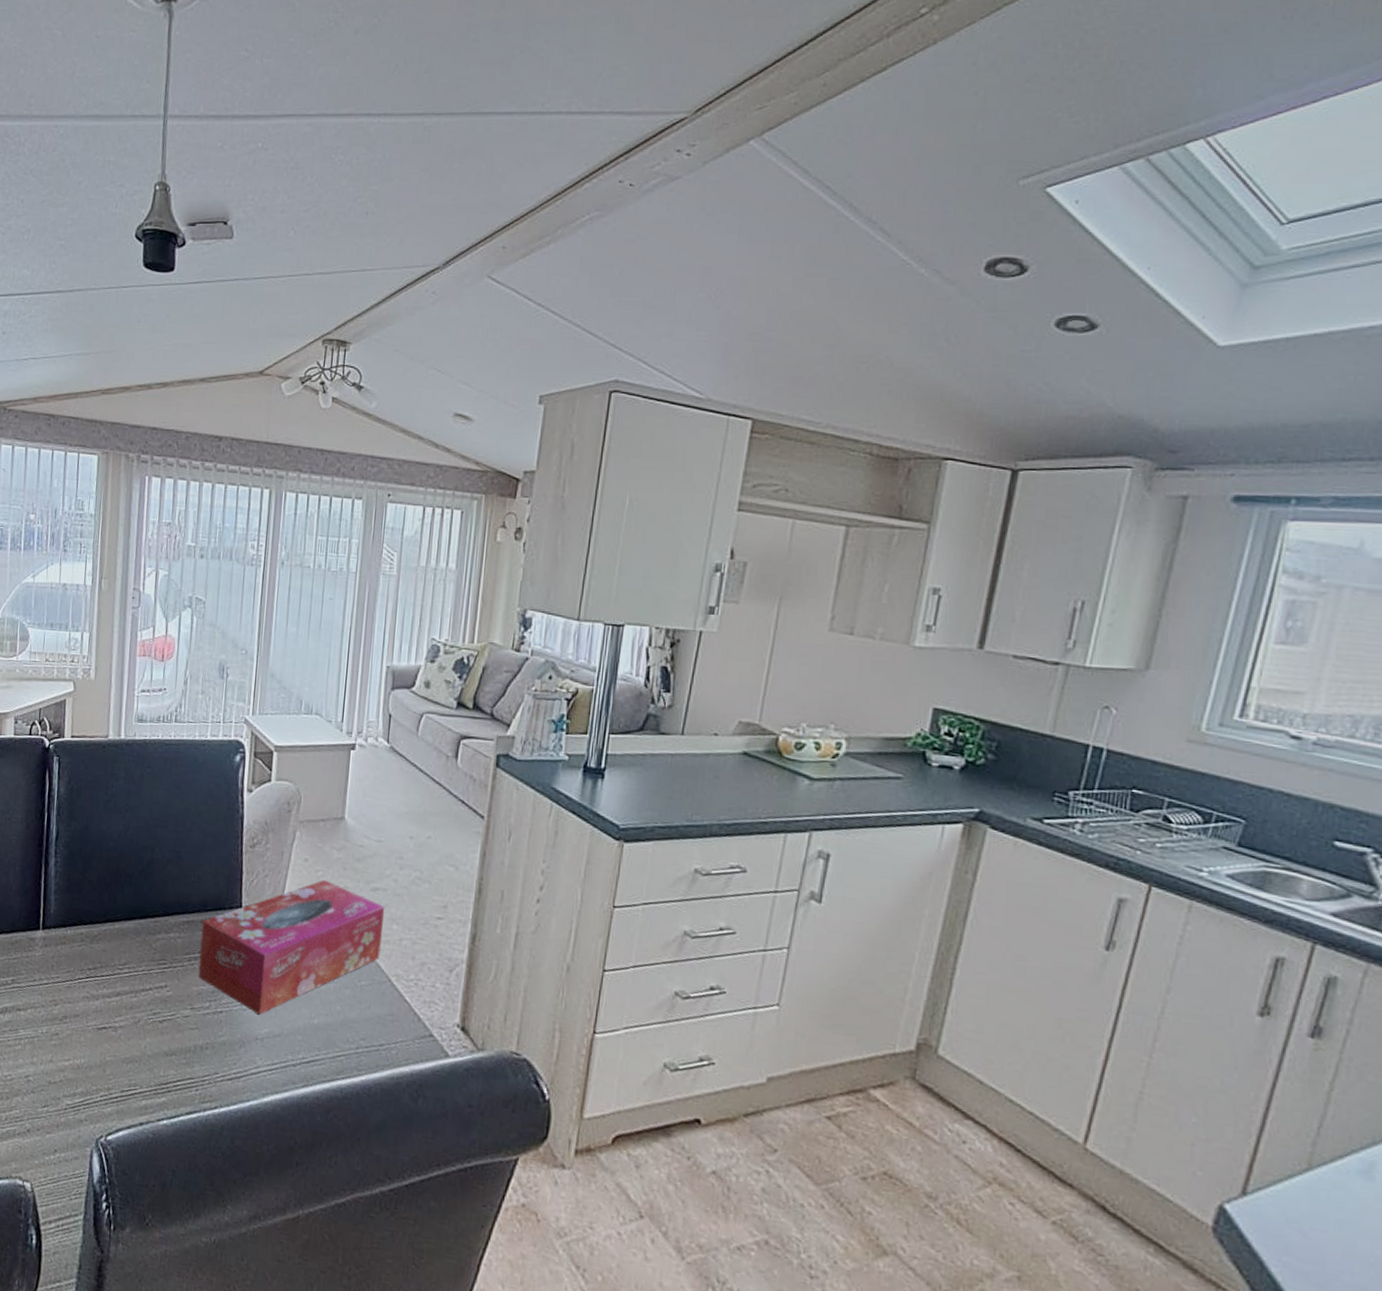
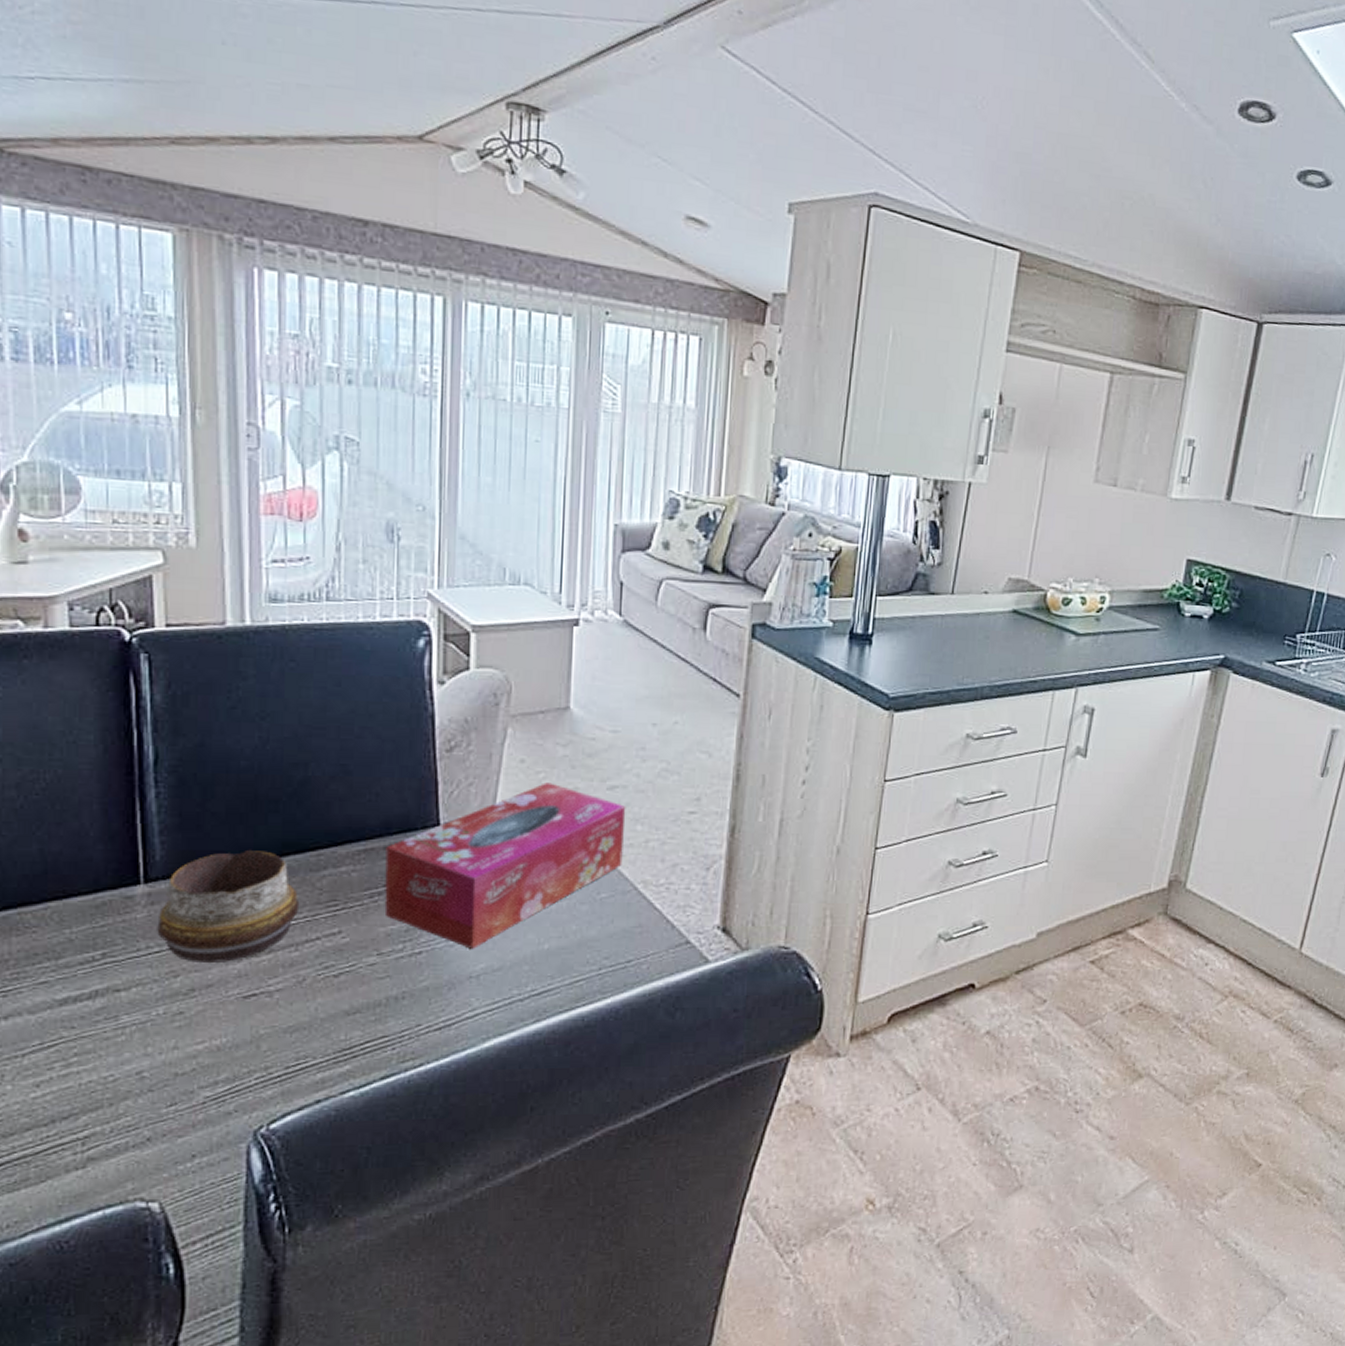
decorative bowl: none [47,912,141,999] -> present [157,851,300,963]

